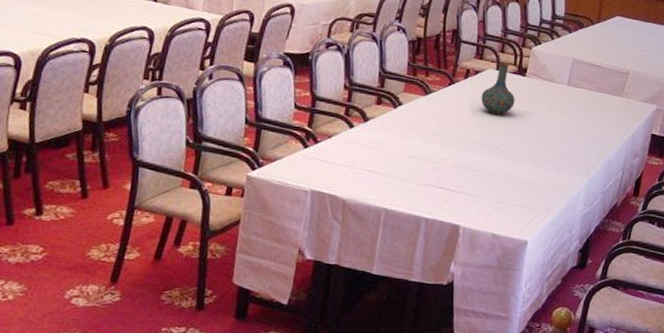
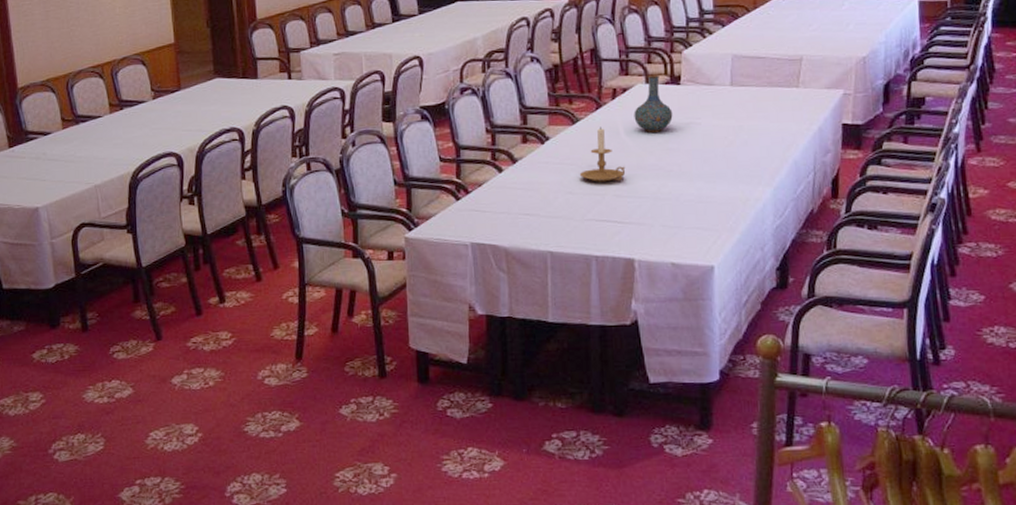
candle holder: none [424,101,466,154] -> present [579,127,626,182]

